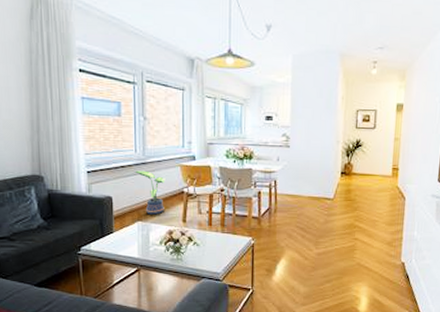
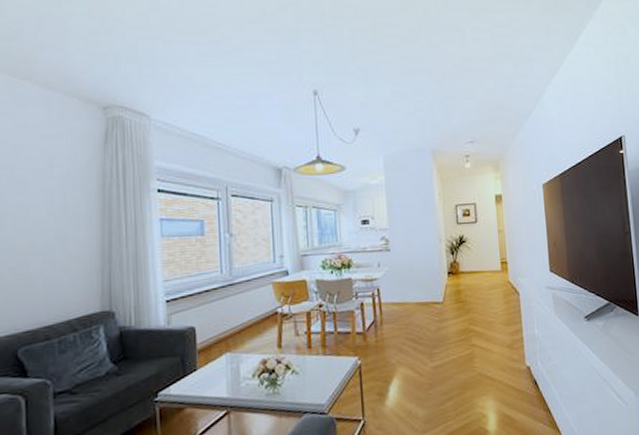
potted plant: present [135,170,165,215] -> none [221,292,256,344]

